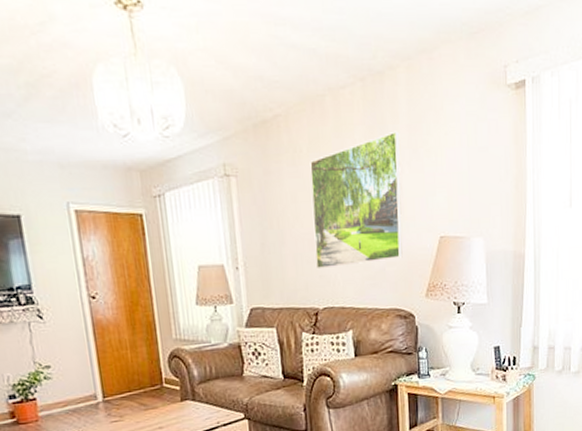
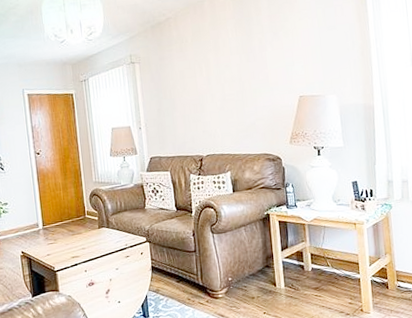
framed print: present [310,131,403,270] -> none [193,20,269,126]

